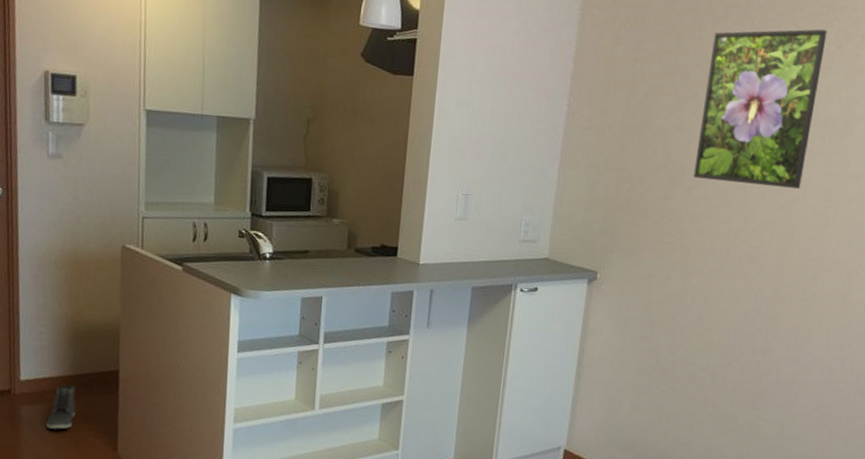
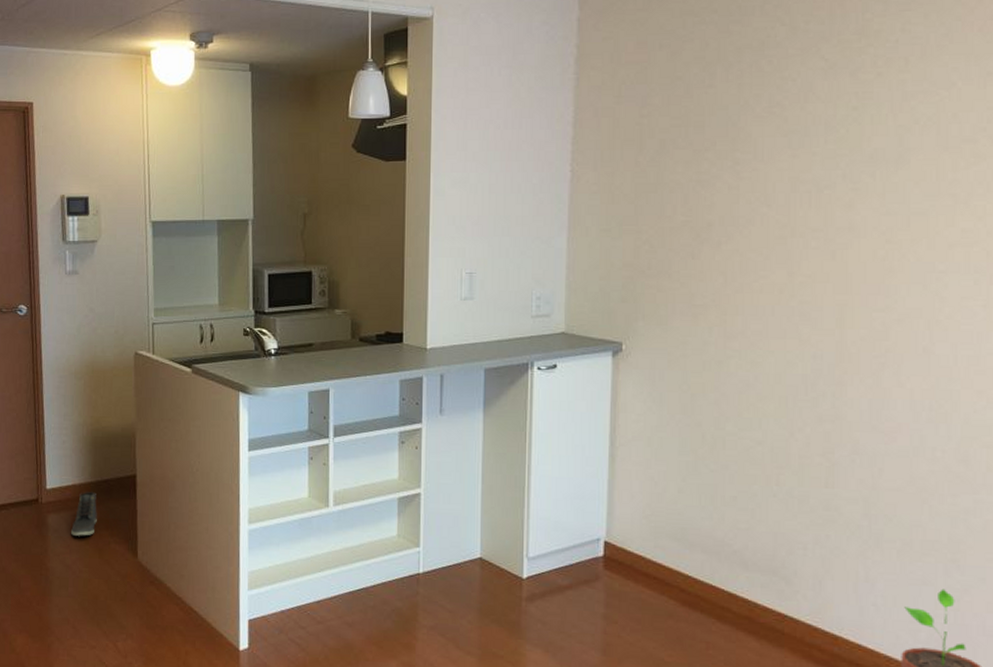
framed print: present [693,29,827,189] -> none [722,58,861,233]

